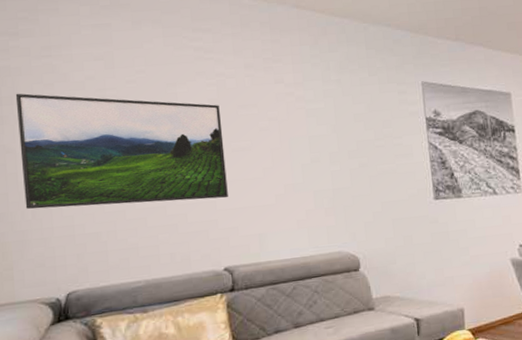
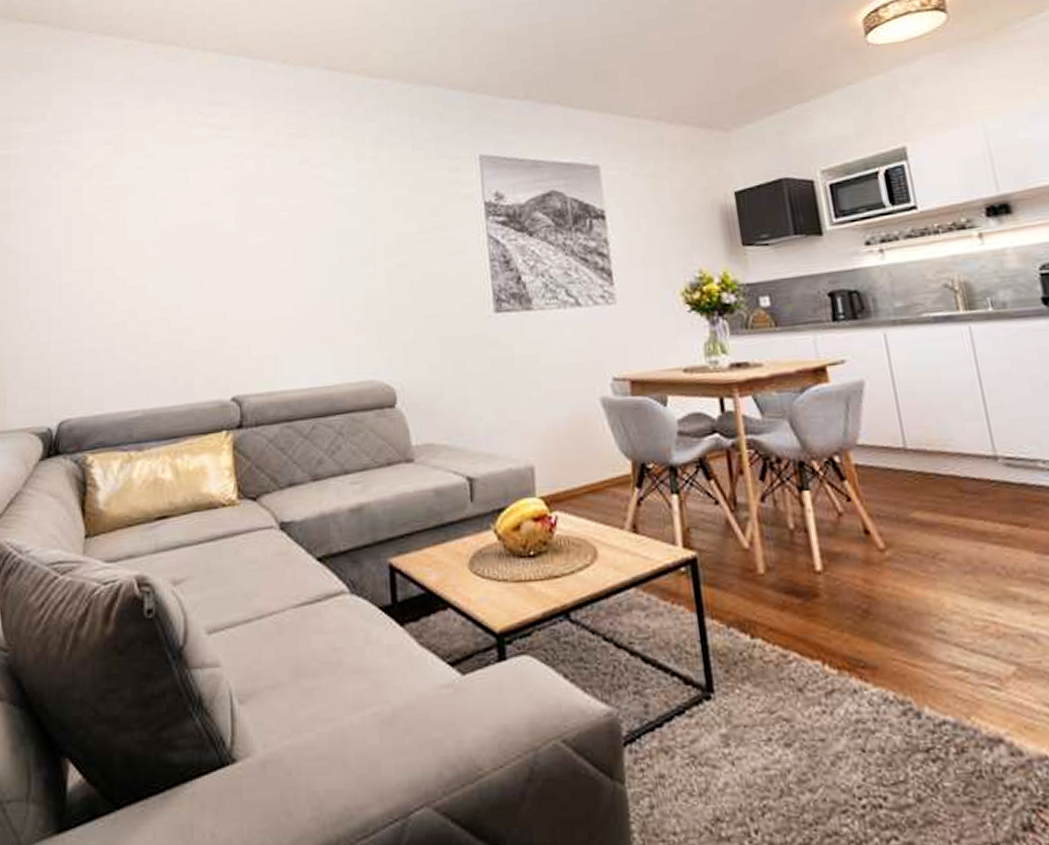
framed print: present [15,93,228,209] -> none [23,185,240,320]

